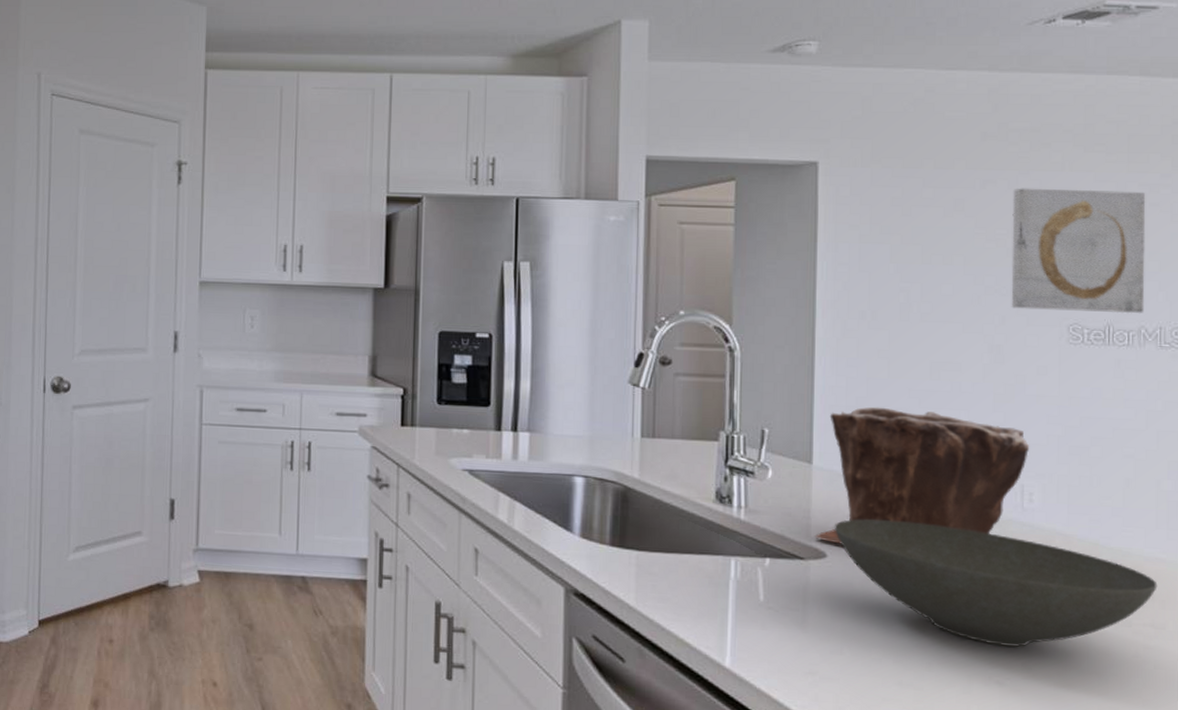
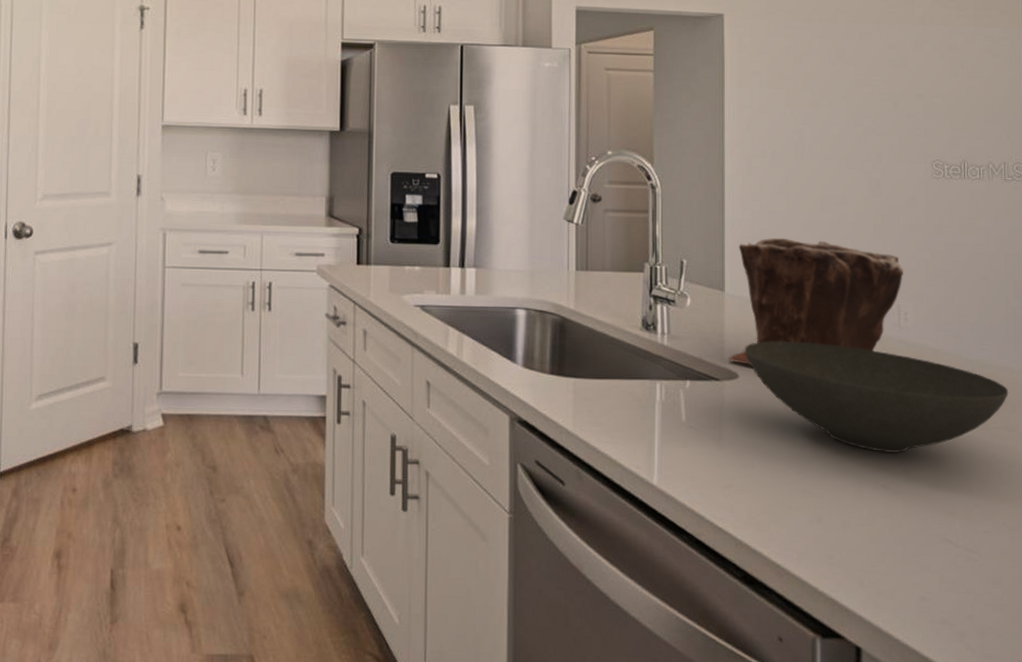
wall art: present [1011,188,1146,314] -> none [884,39,992,151]

